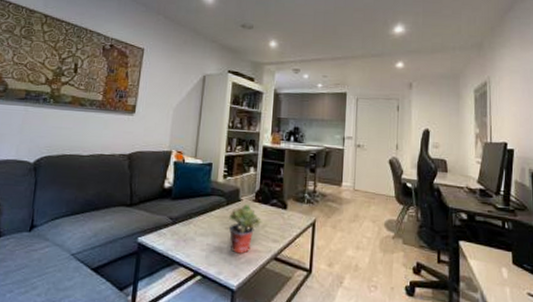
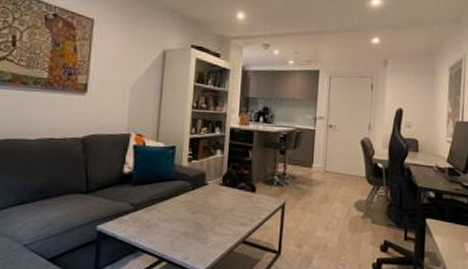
potted plant: present [228,204,263,254] -> none [194,189,230,238]

